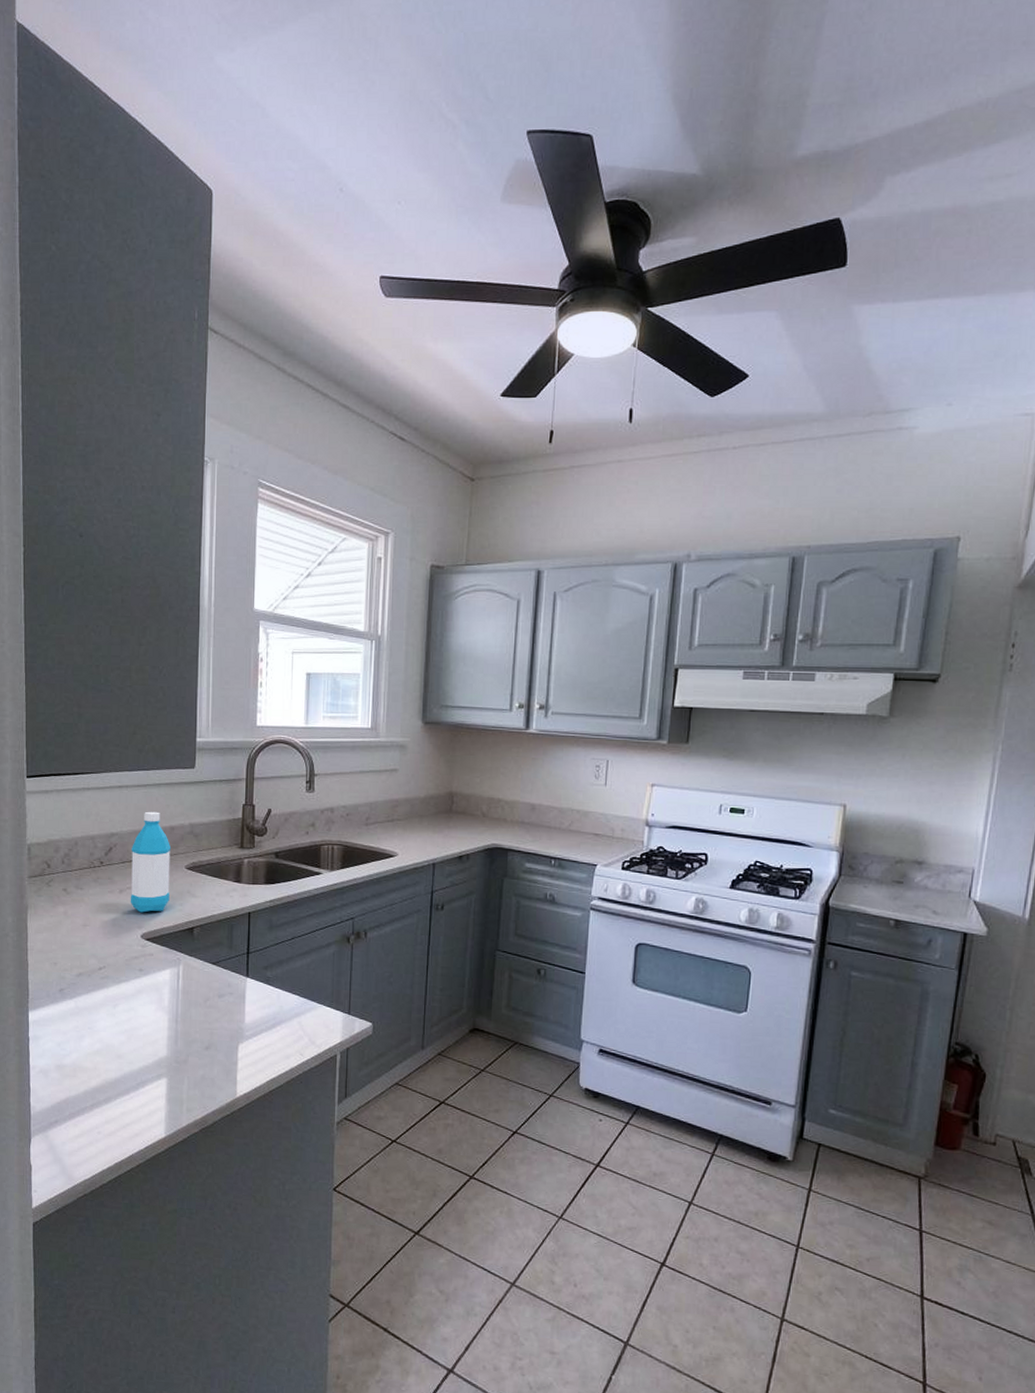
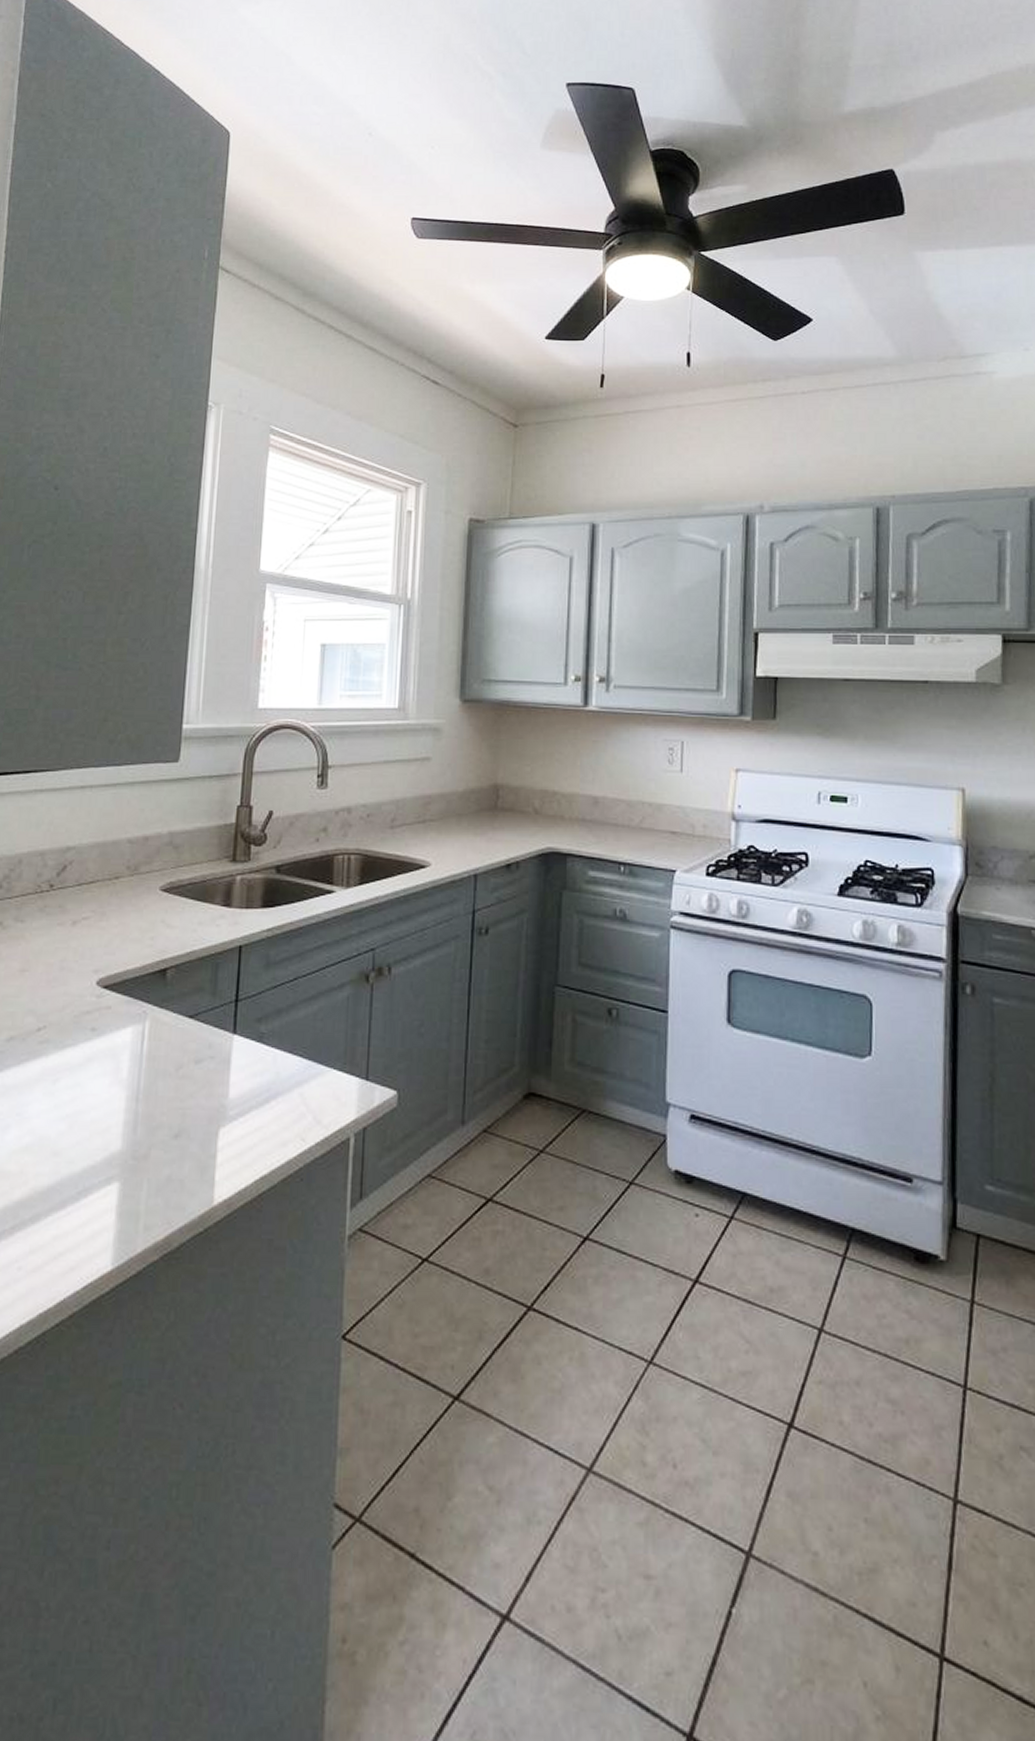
water bottle: present [130,811,172,913] -> none [85,817,144,951]

